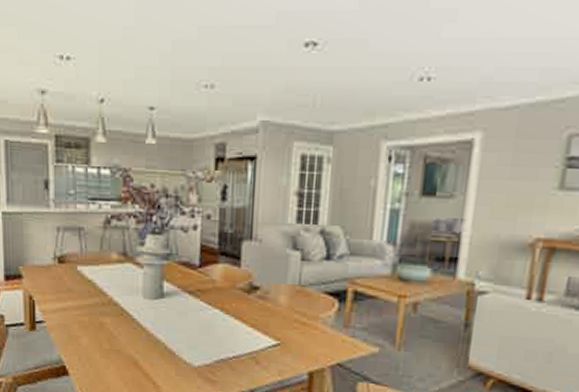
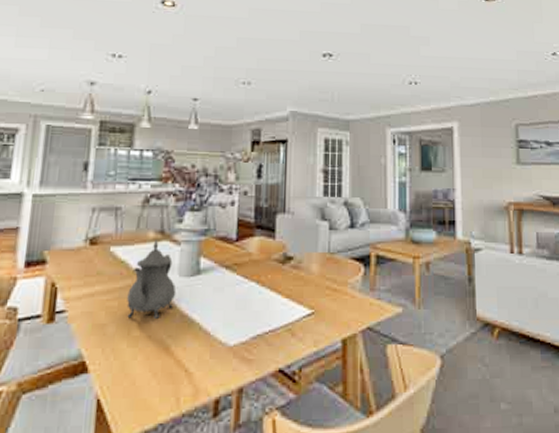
teapot: none [97,262,142,336] -> present [127,240,177,319]

